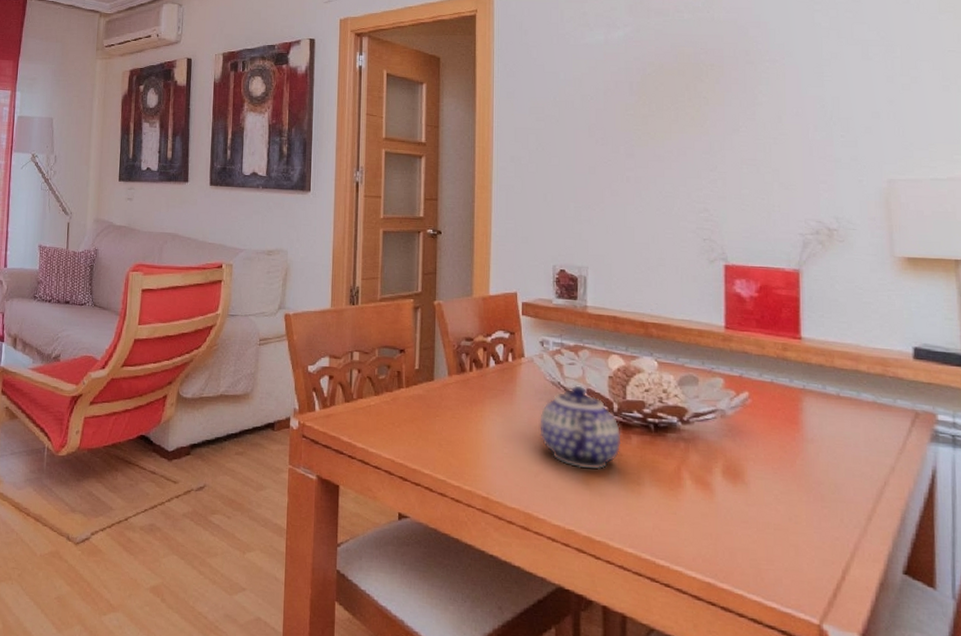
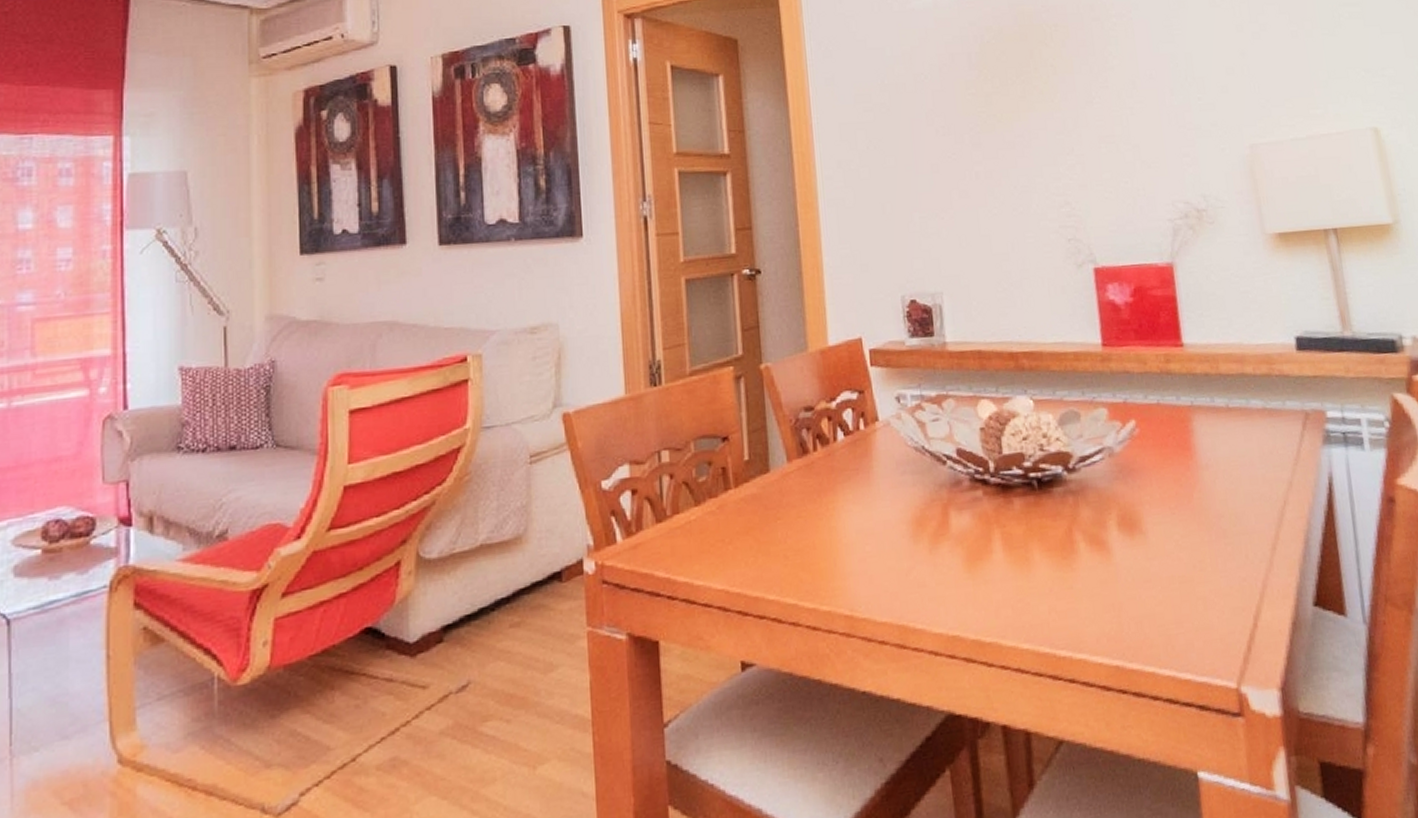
teapot: present [540,385,621,470] -> none [904,446,1003,554]

